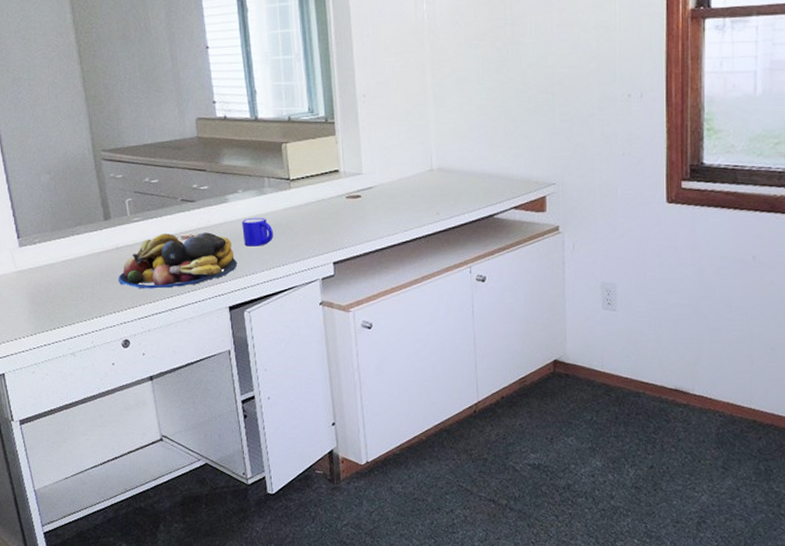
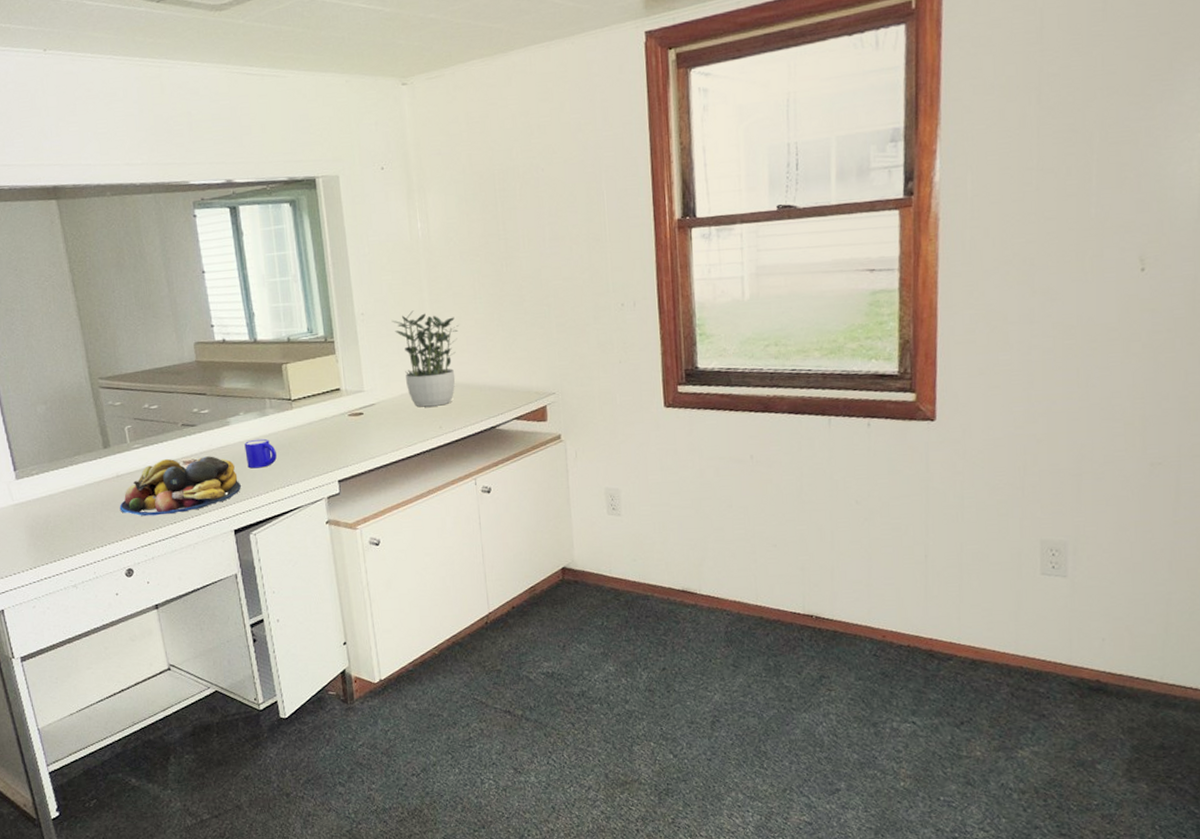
potted plant: none [393,94,461,192] -> present [391,310,459,407]

